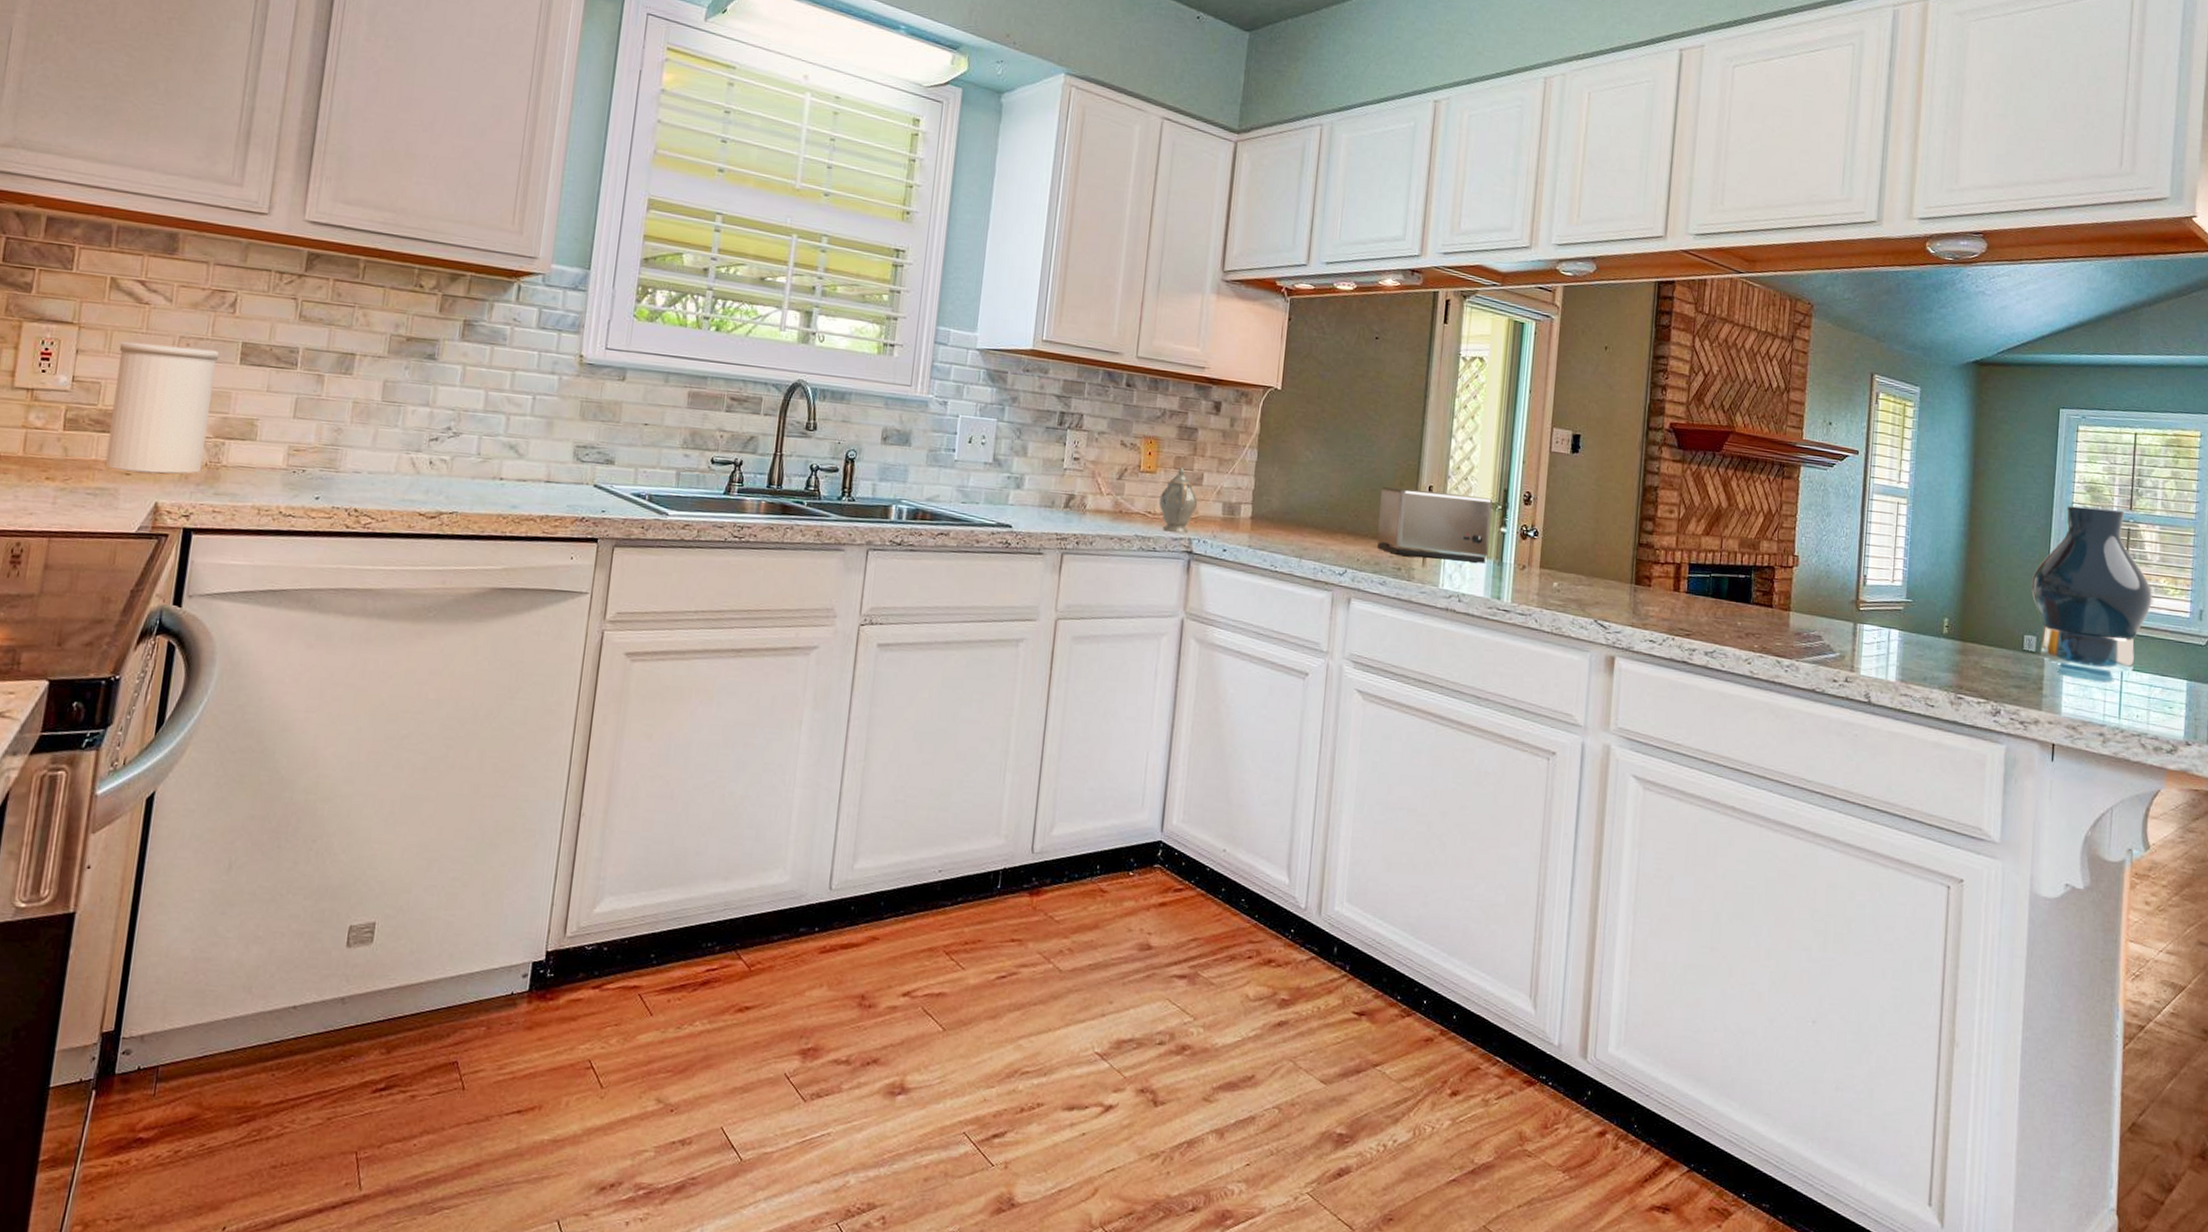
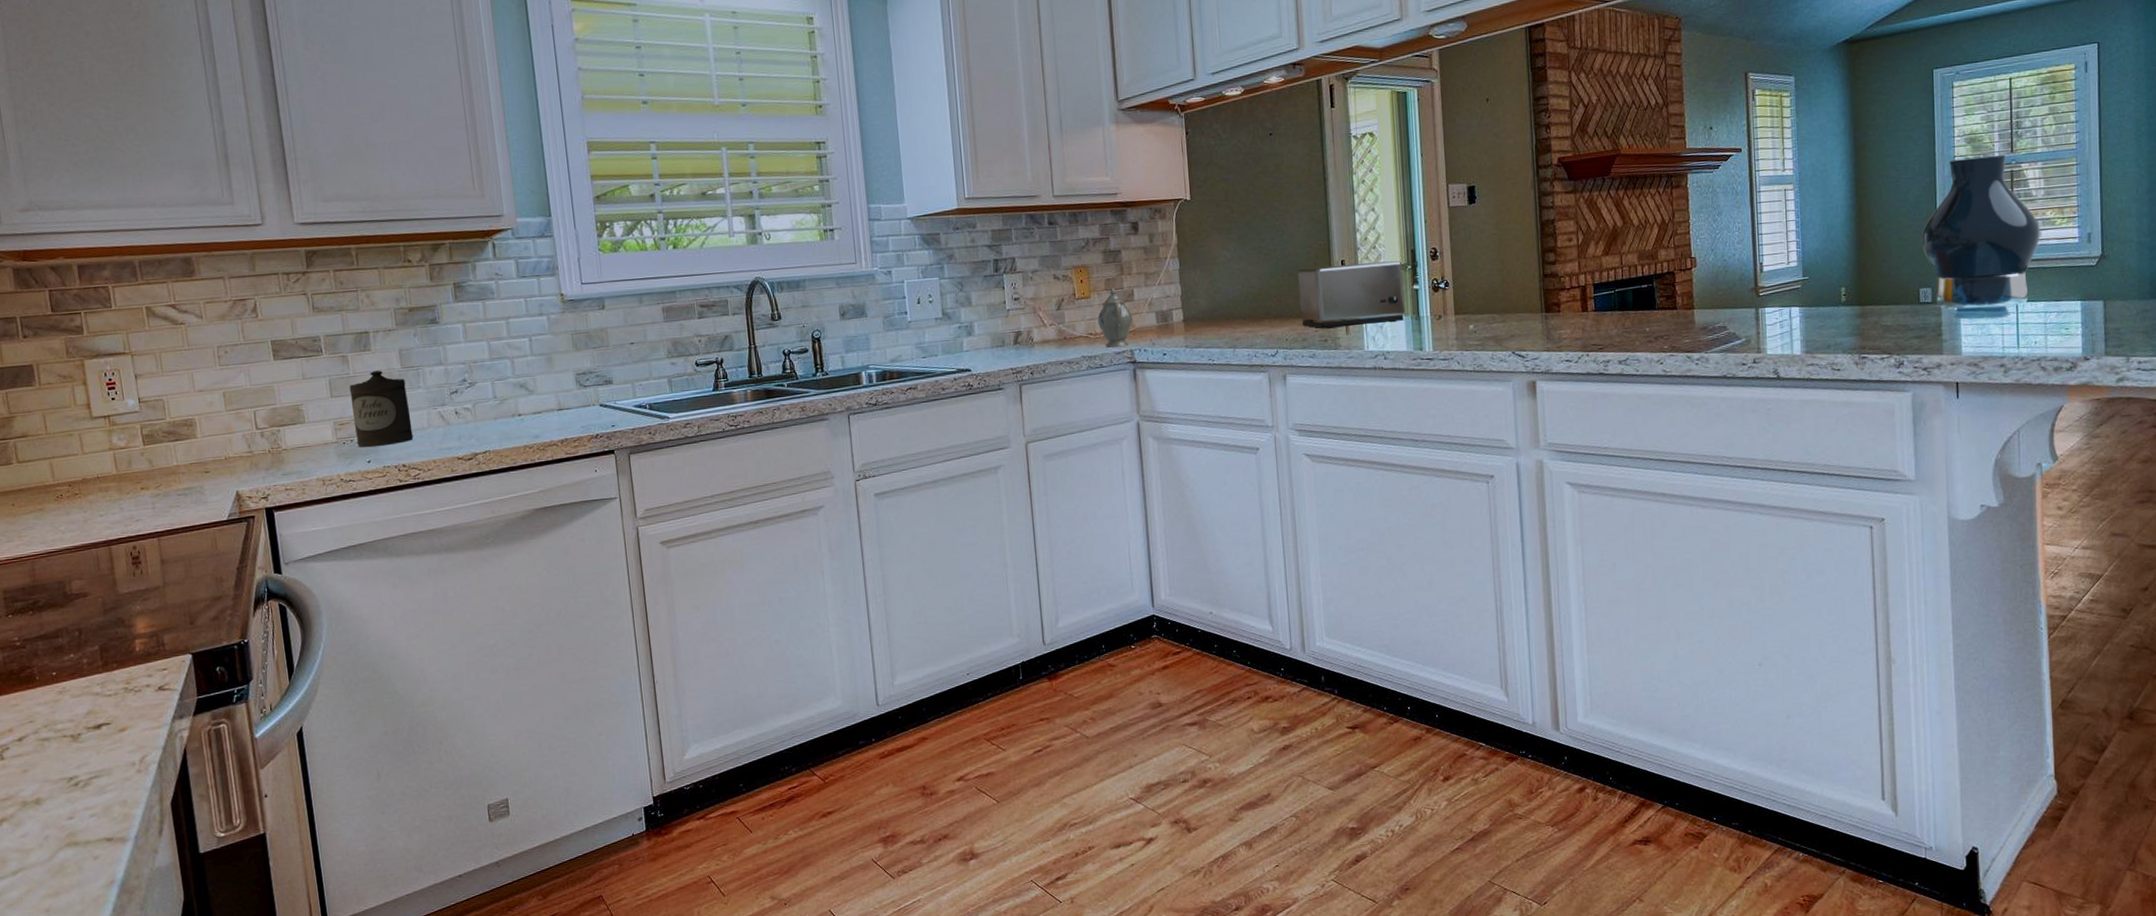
canister: present [105,341,220,474] -> none [169,352,267,471]
canister: none [309,397,382,485] -> present [349,370,414,448]

